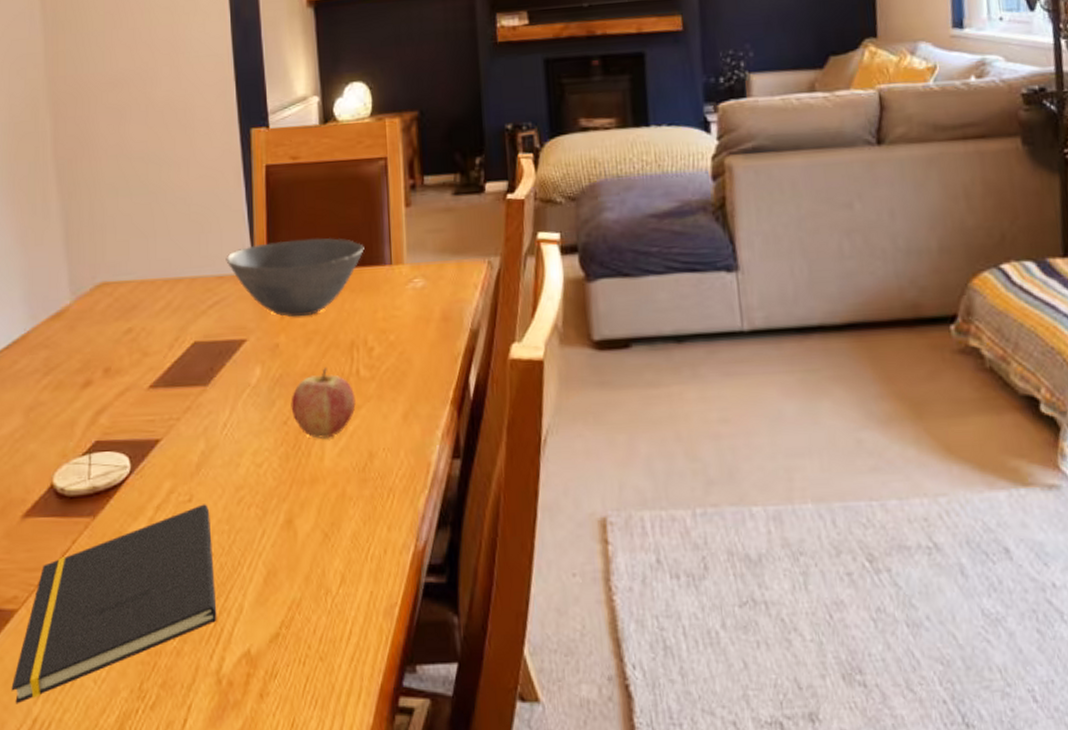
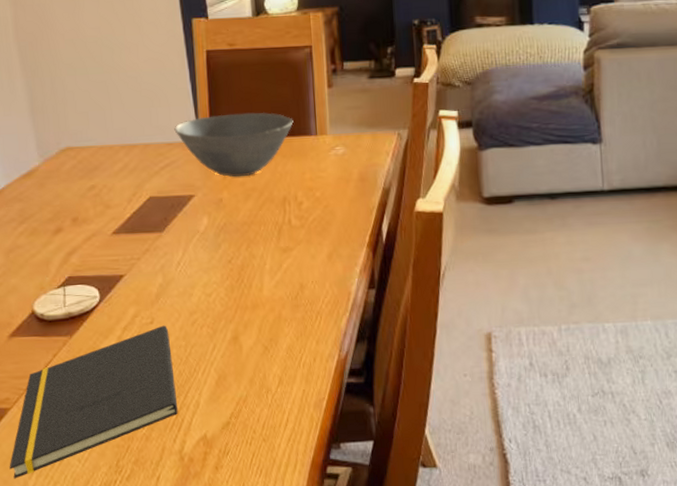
fruit: present [291,368,356,439] -> none [234,218,289,274]

